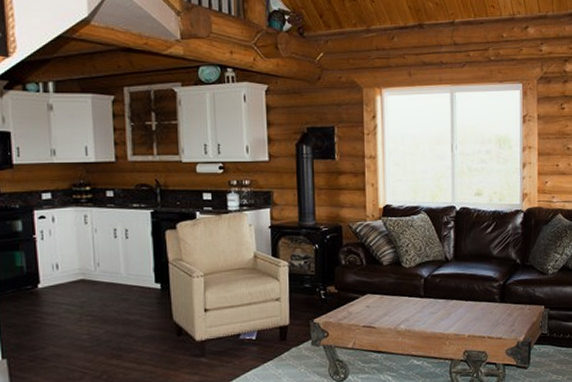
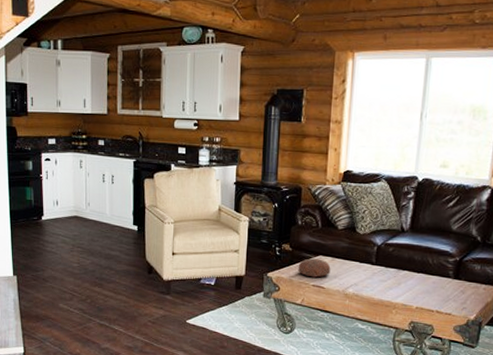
decorative bowl: none [346,297,380,318] -> present [298,258,331,278]

